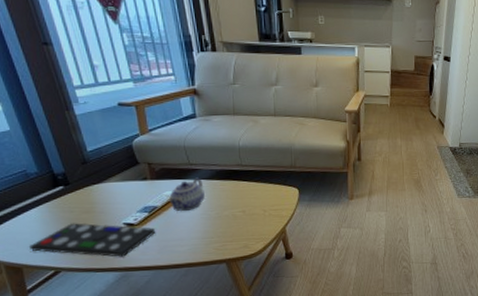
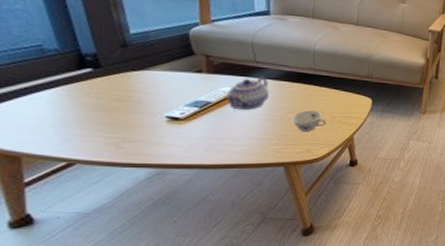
remote control: present [29,223,156,257] -> none [35,111,206,153]
teacup: none [227,206,258,229] -> present [292,110,326,133]

